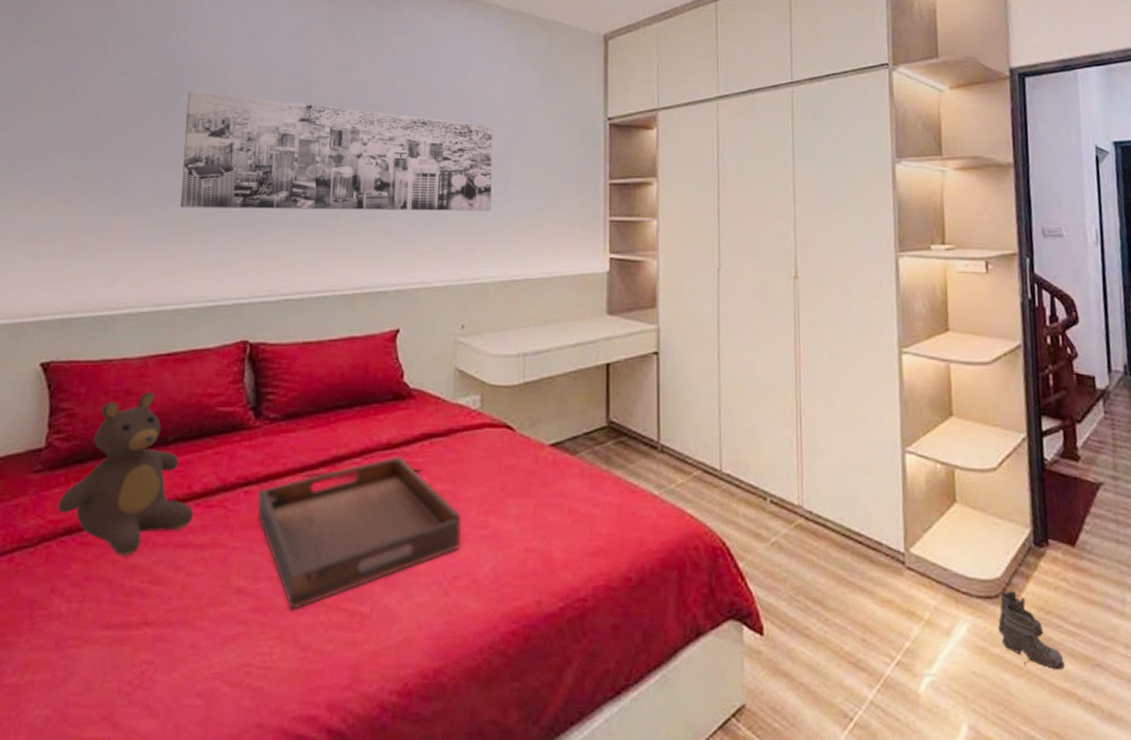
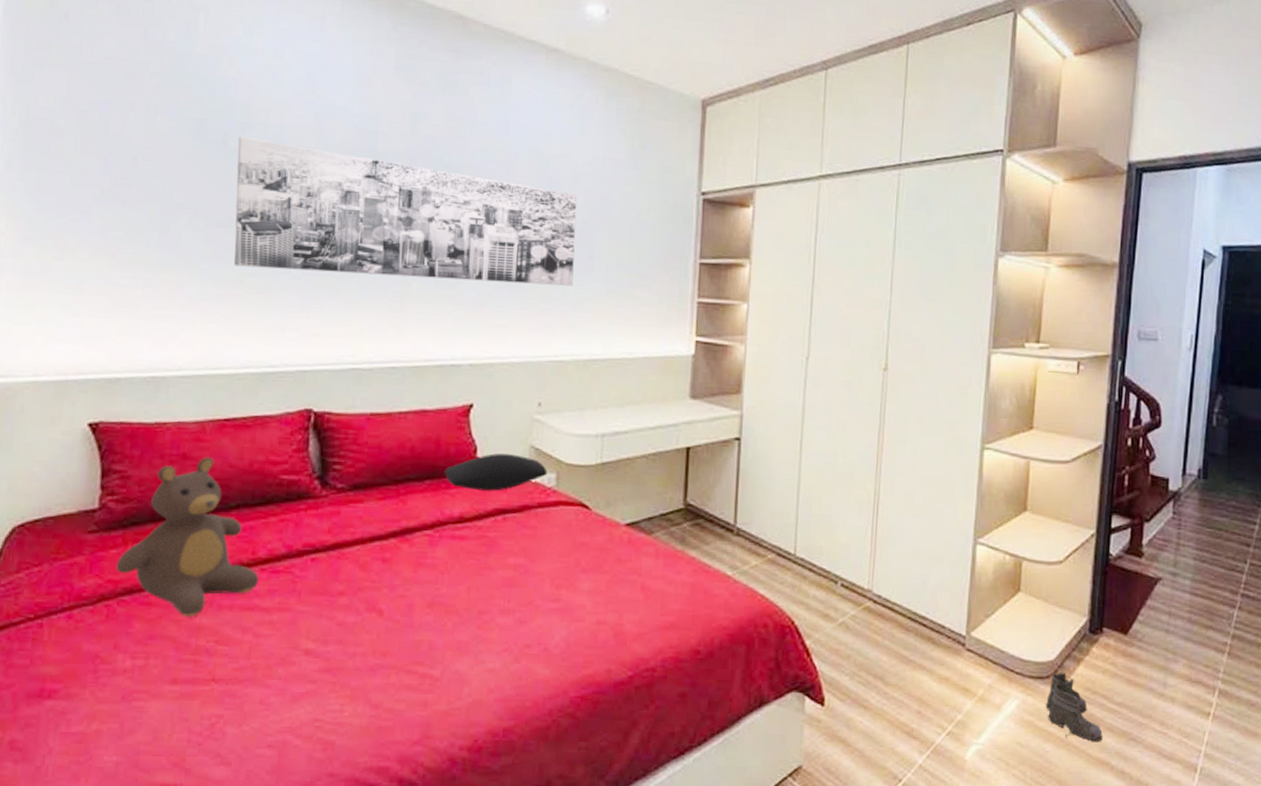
serving tray: present [256,456,462,611] -> none [324,529,534,672]
cushion: none [372,377,472,416] -> present [444,453,548,491]

